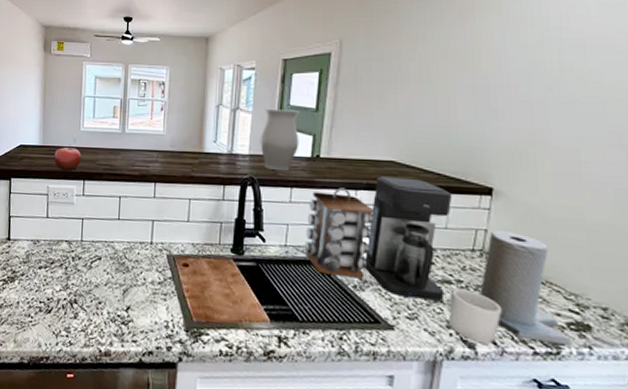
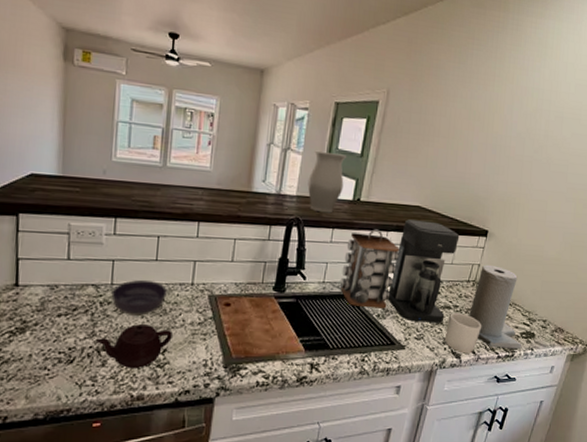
fruit: present [54,144,81,171] -> none [77,176,113,207]
teapot: none [69,280,135,324] -> present [96,324,172,369]
bowl: none [81,237,129,273] -> present [111,279,167,317]

